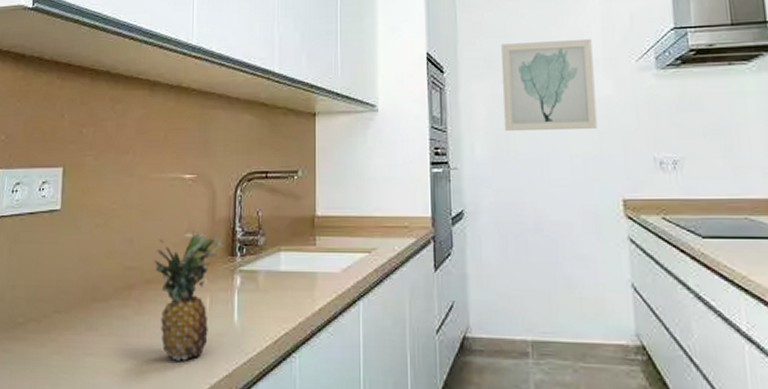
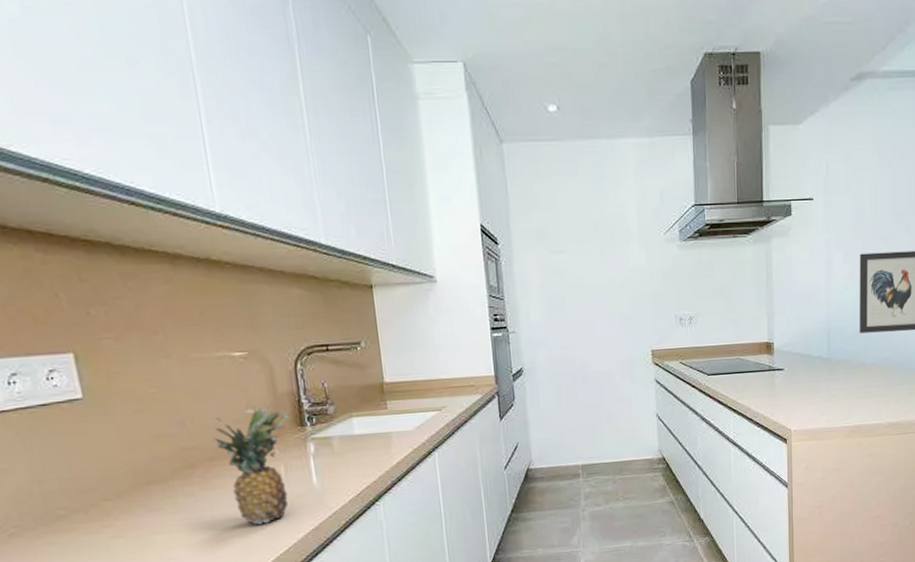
wall art: present [501,38,598,131] -> none [550,212,633,297]

